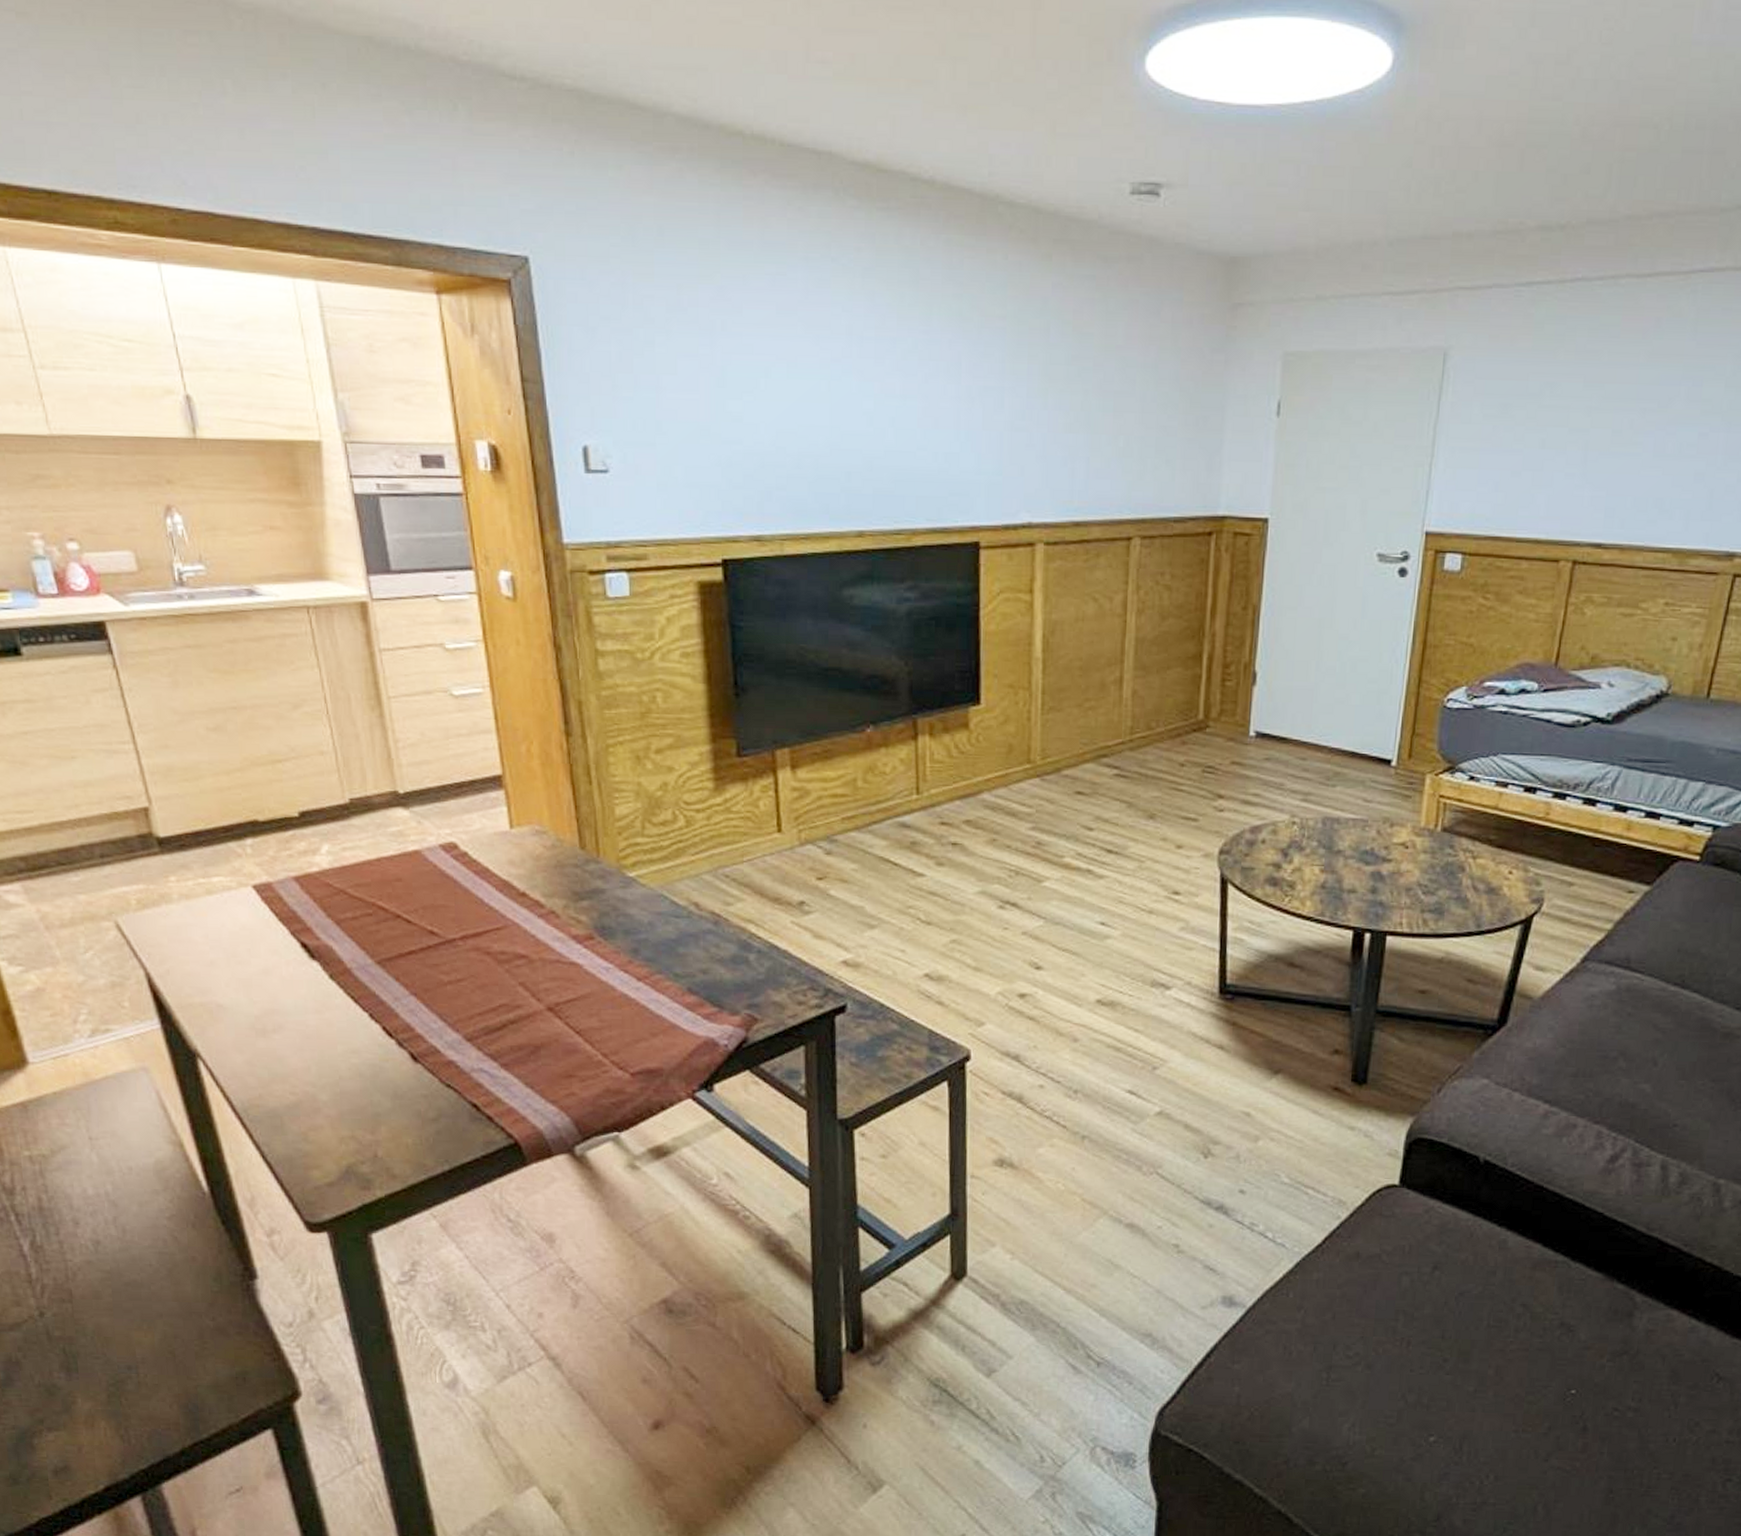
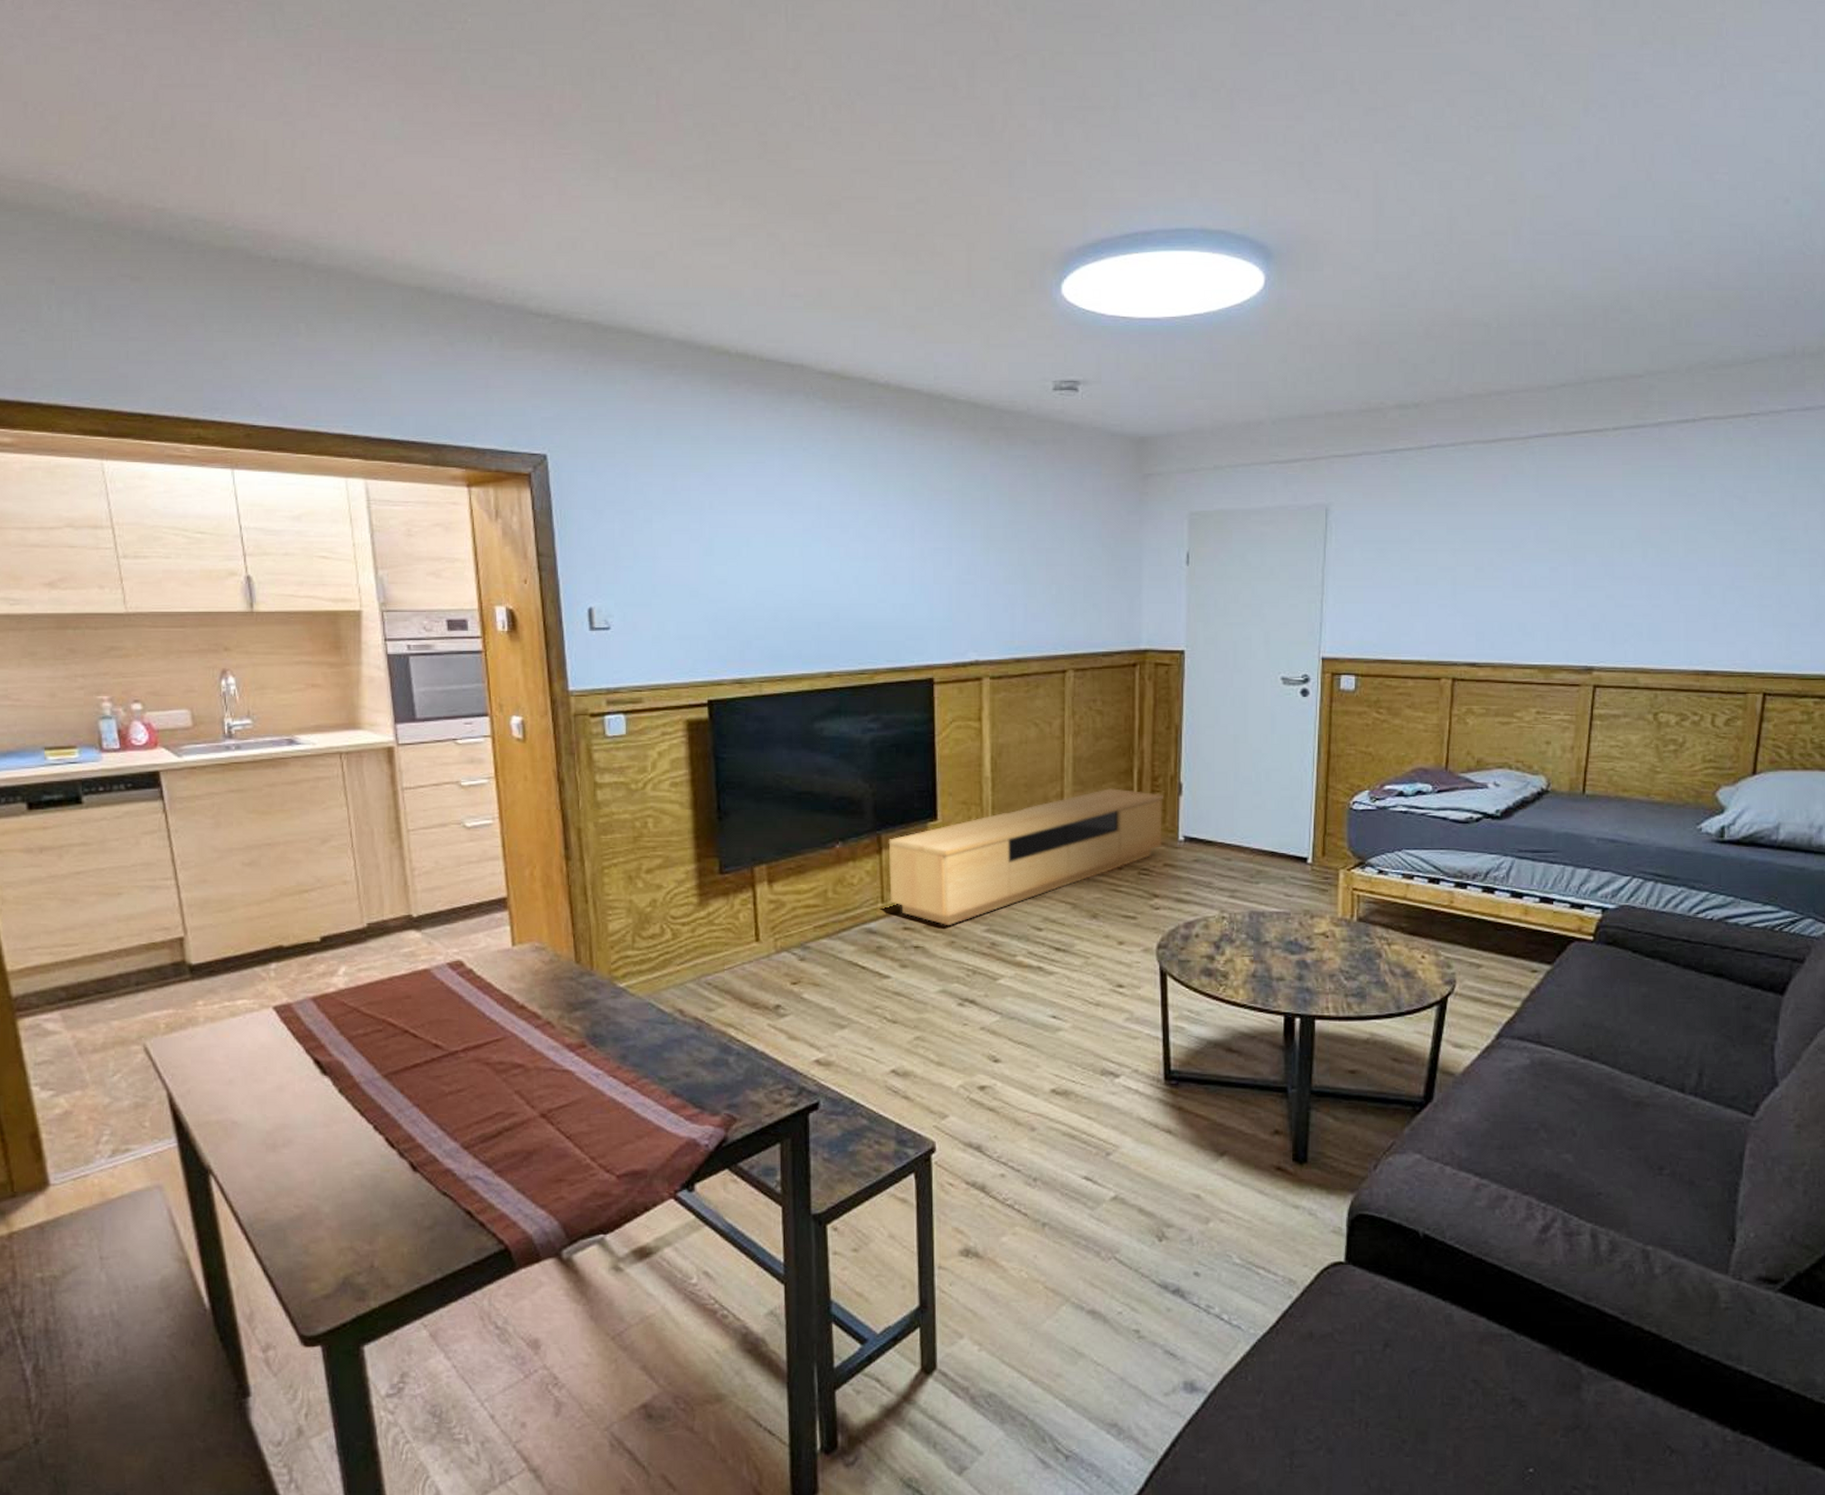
media console: none [925,675,1235,821] -> present [888,788,1163,925]

